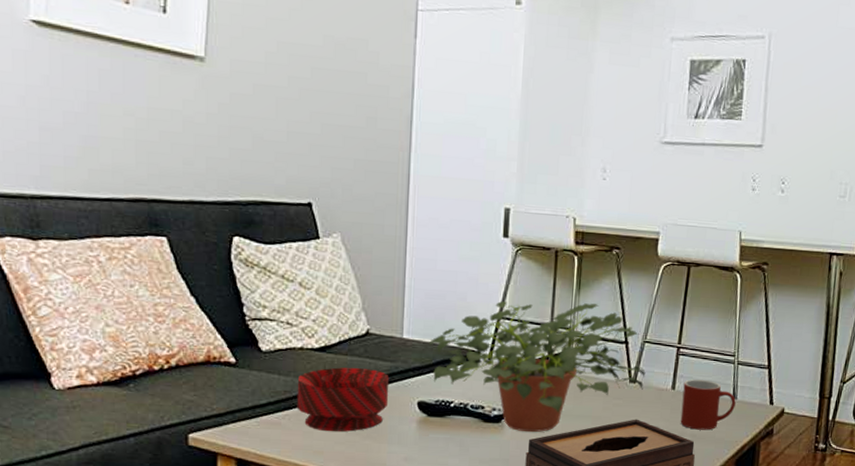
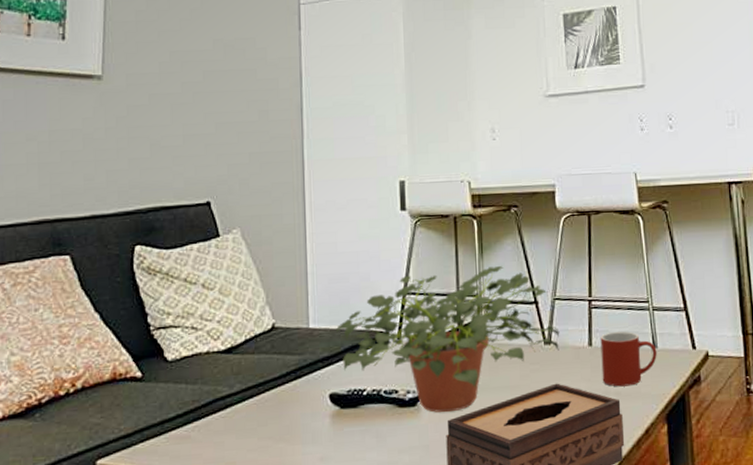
bowl: present [296,367,390,432] -> none [205,365,299,439]

